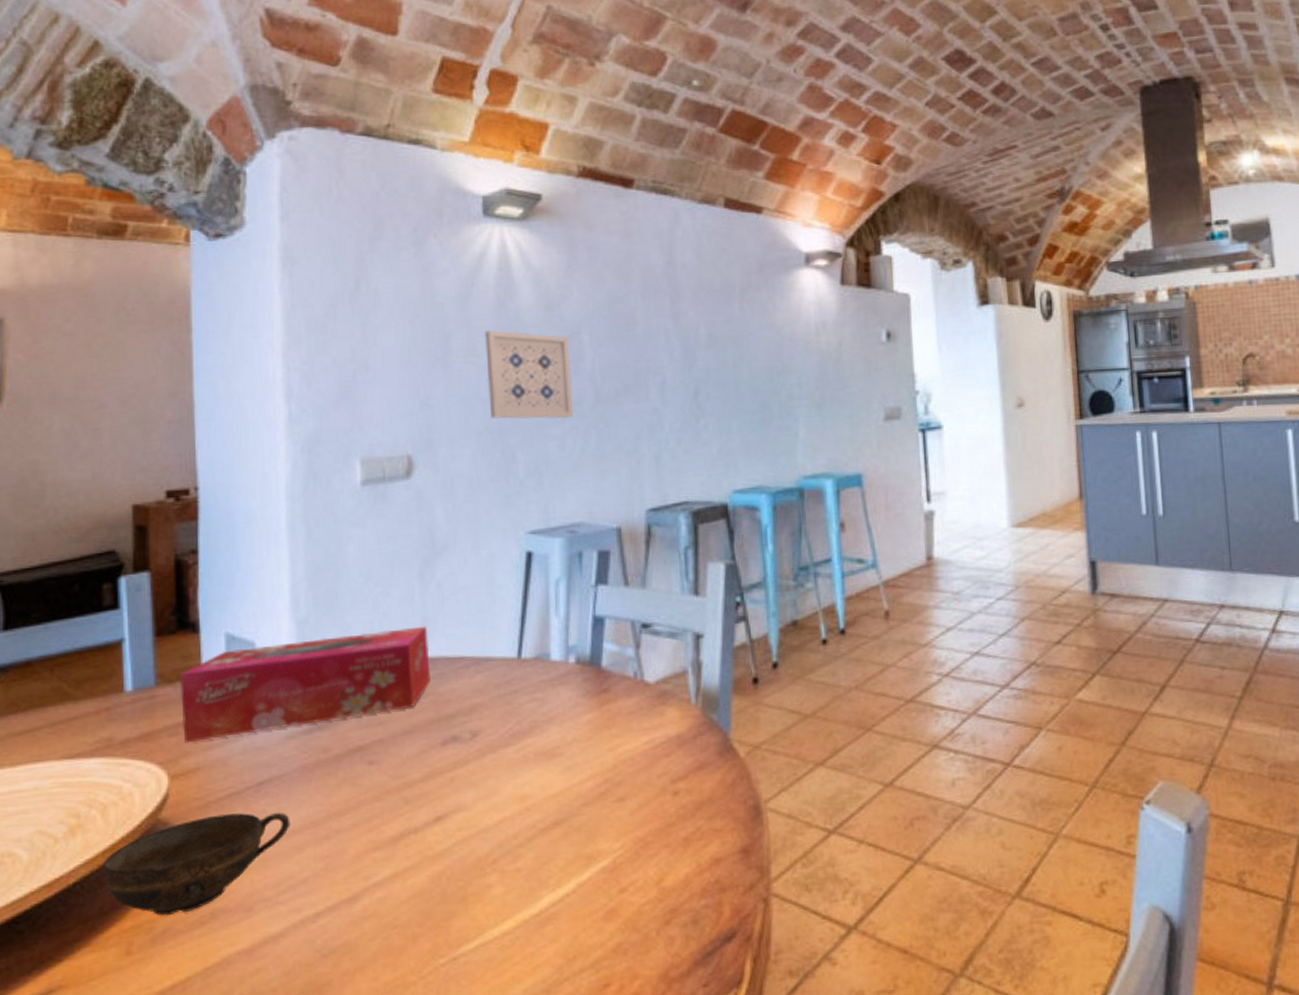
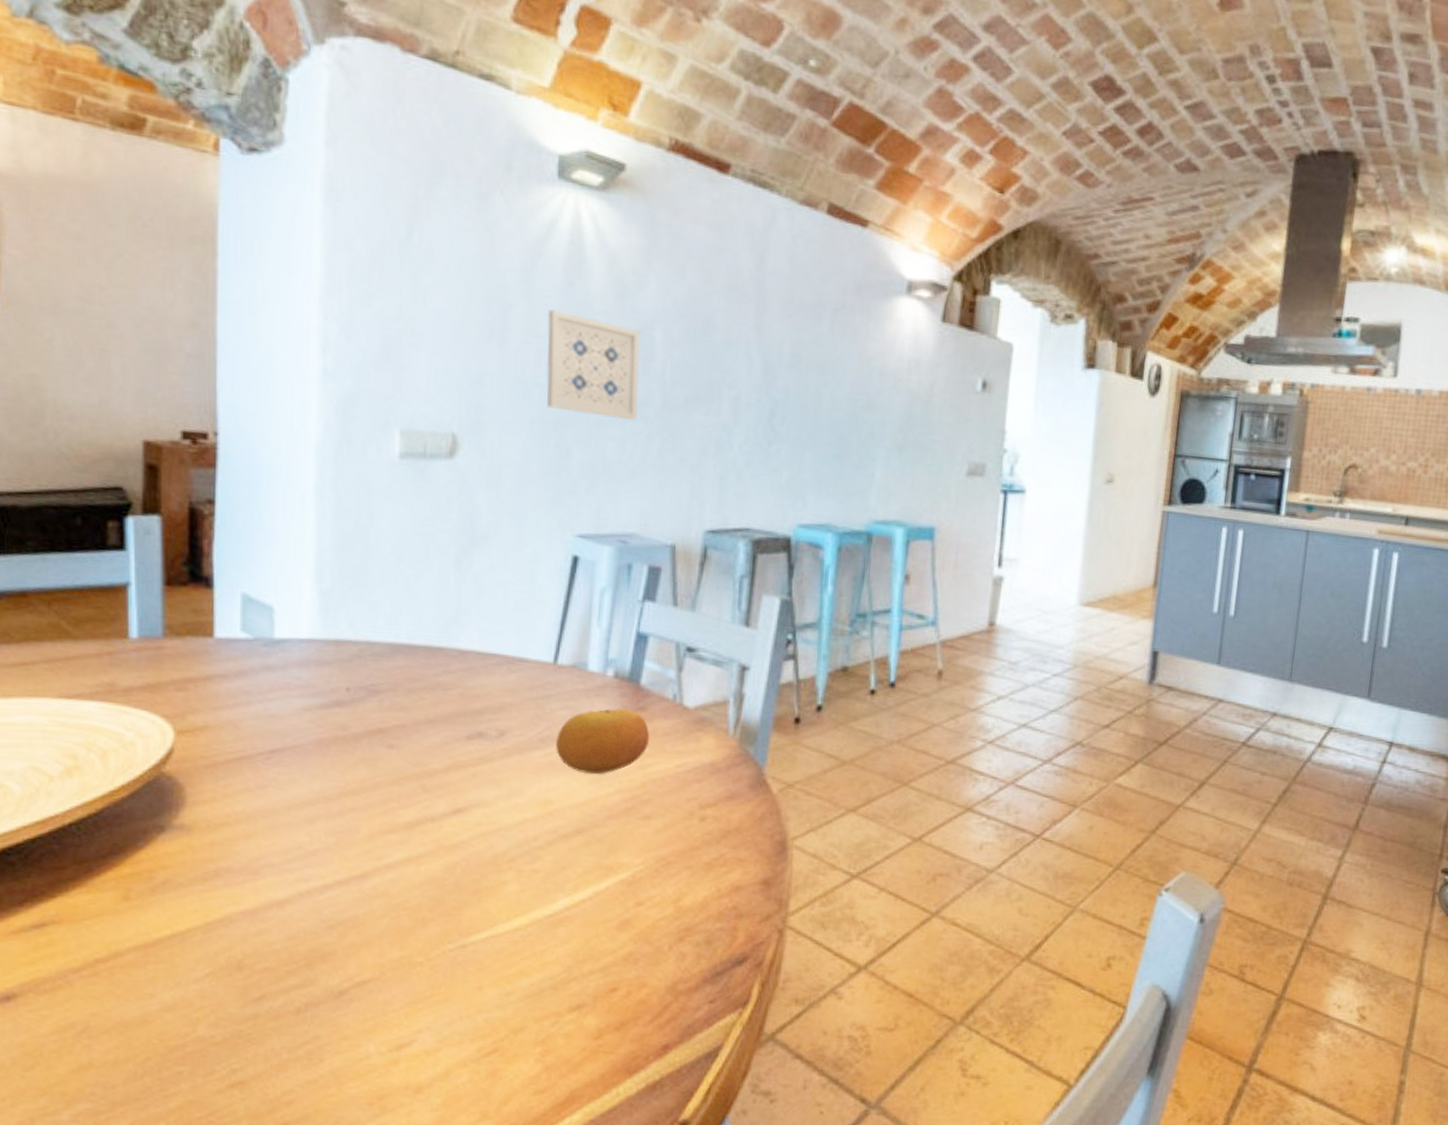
cup: present [103,812,290,916] -> none [102,776,302,868]
tissue box: present [179,626,431,744] -> none [189,611,461,701]
fruit: none [527,692,616,764] -> present [556,708,650,775]

